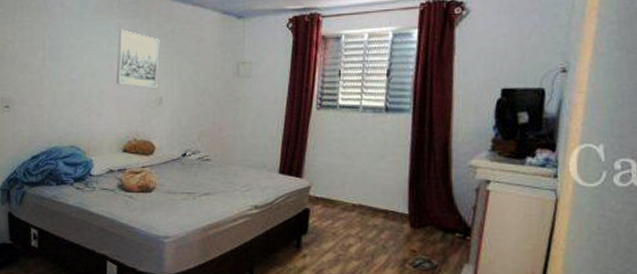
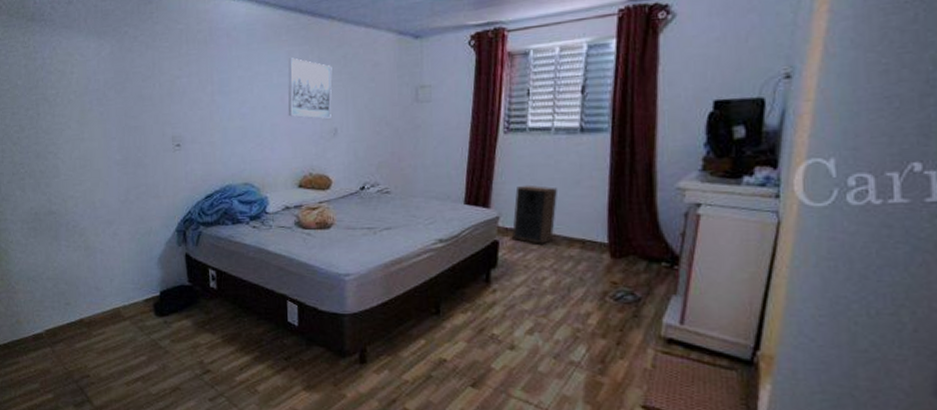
speaker: none [322,157,364,213] -> present [512,185,557,244]

